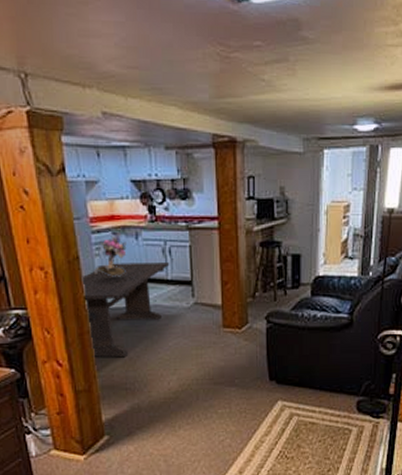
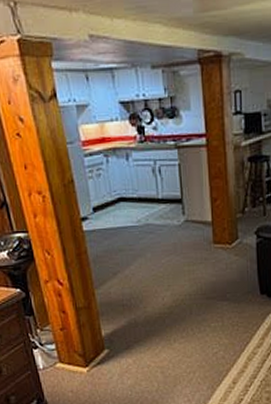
dining table: present [82,263,170,357] -> none [77,182,160,276]
bouquet: present [93,233,127,277] -> none [87,155,119,198]

